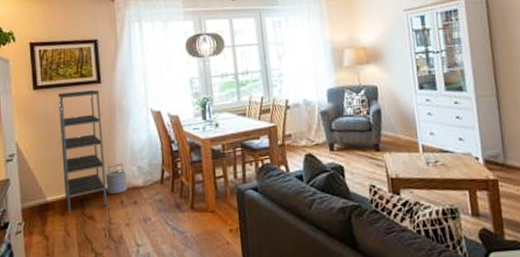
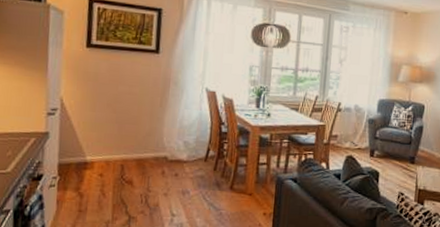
shelving unit: present [58,90,108,214] -> none [106,56,157,176]
bucket: present [105,163,128,195] -> none [148,135,173,165]

